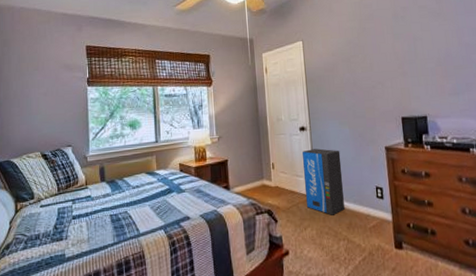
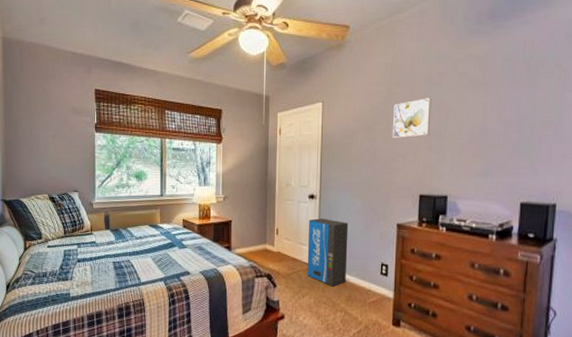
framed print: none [367,29,402,68] -> present [392,98,432,139]

